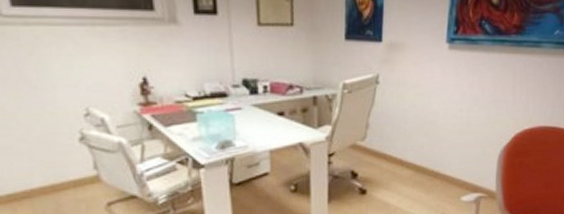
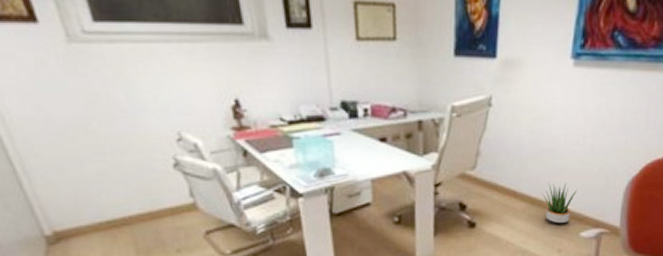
potted plant: none [426,151,457,190] -> present [542,182,578,224]

